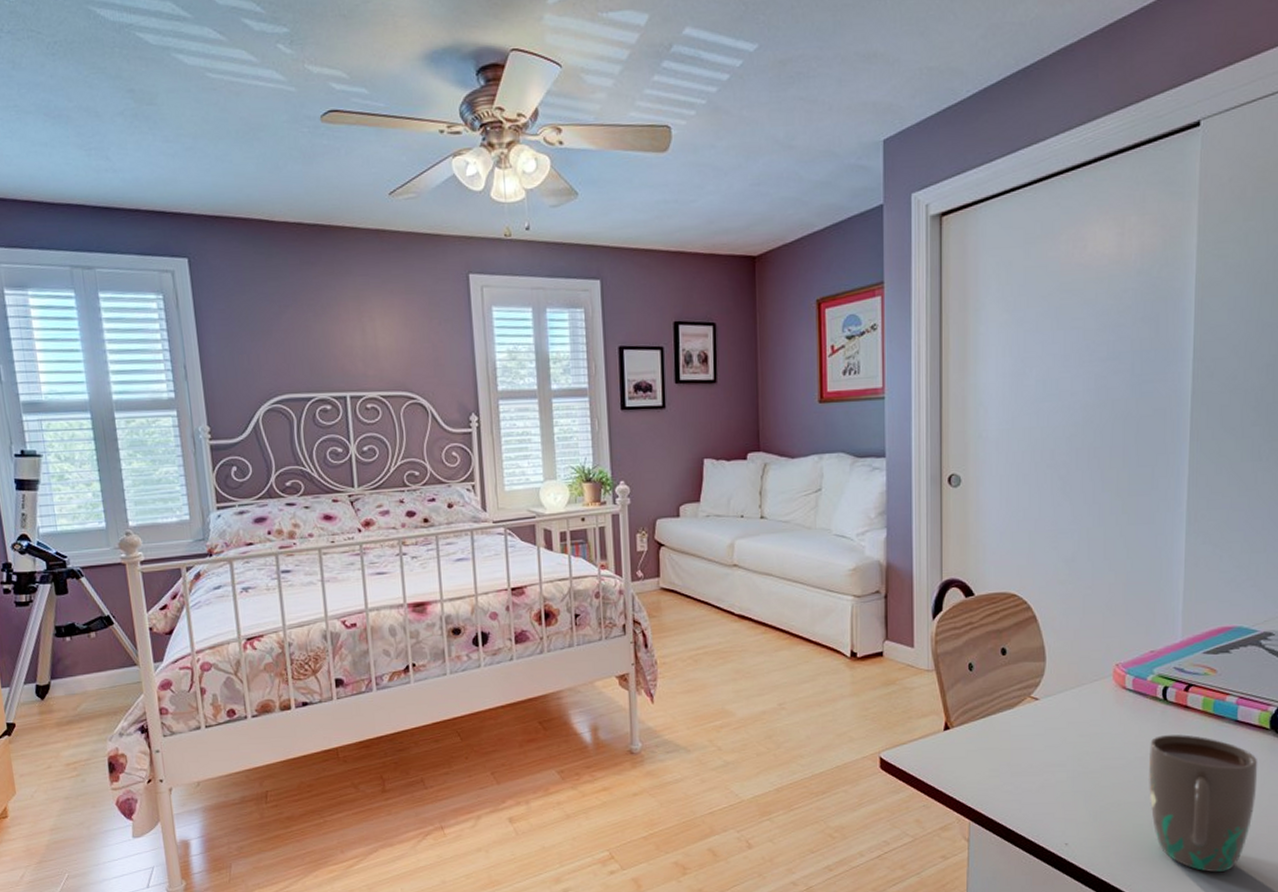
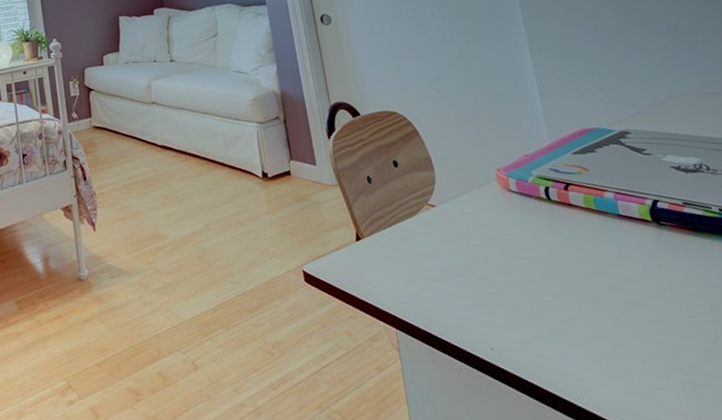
mug: present [1149,734,1258,873] -> none [545,231,663,371]

